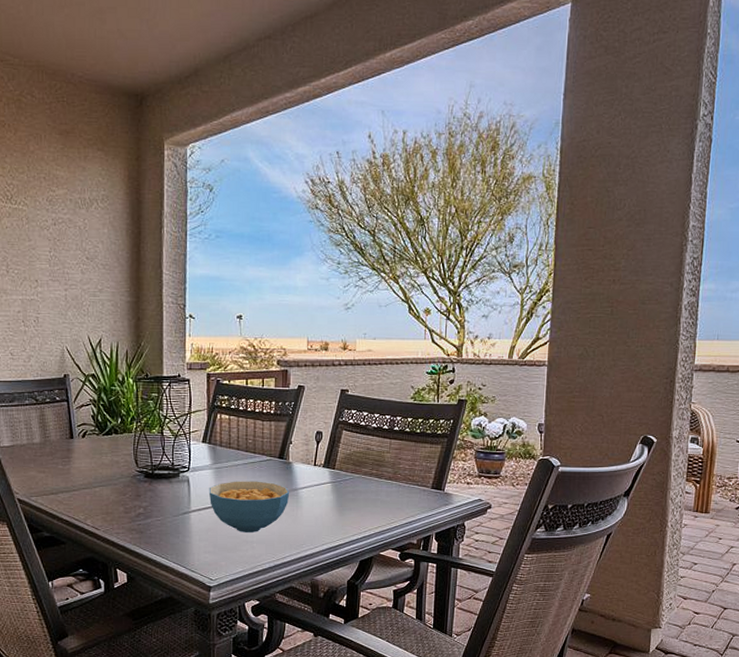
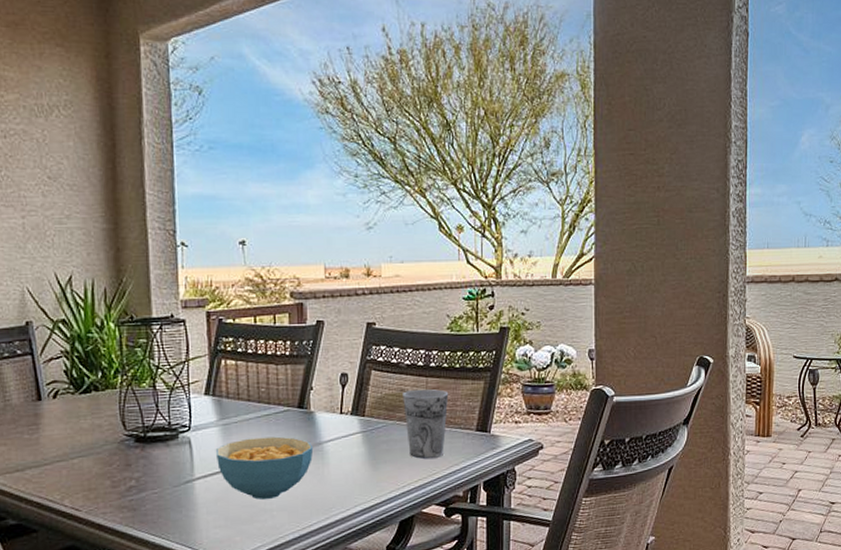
cup: none [368,449,409,509] -> present [403,389,449,459]

